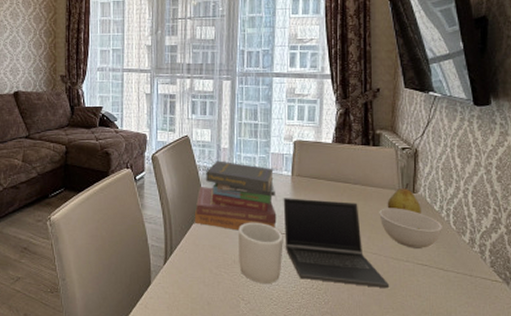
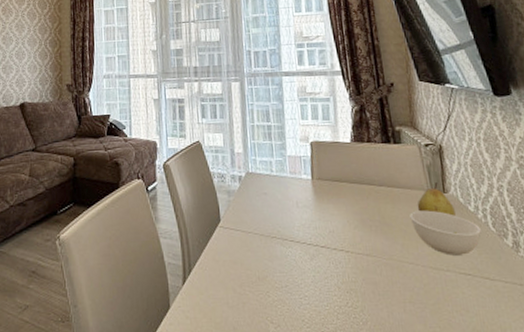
books: present [194,160,277,231] -> none [211,166,301,243]
mug: present [238,222,283,283] -> none [260,232,311,303]
laptop computer: present [283,198,390,289] -> none [305,204,433,304]

